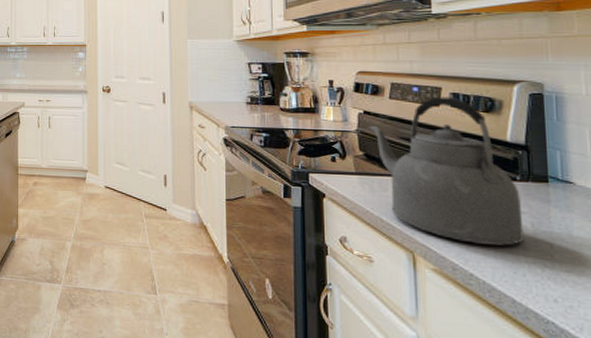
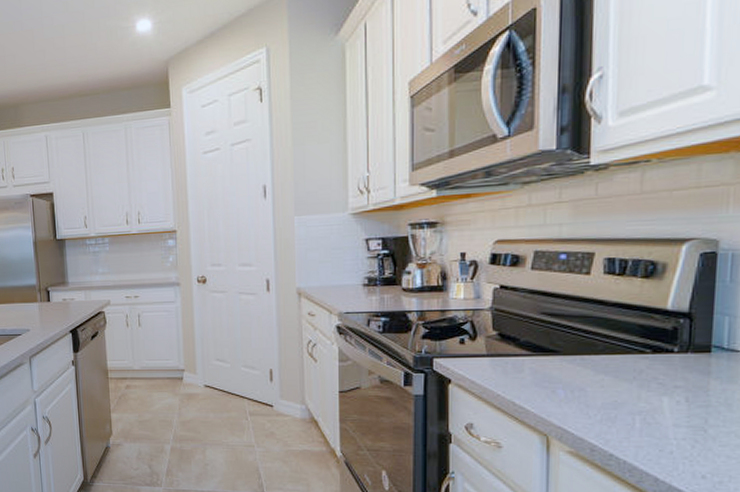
kettle: present [366,96,524,246] -> none [501,263,677,423]

